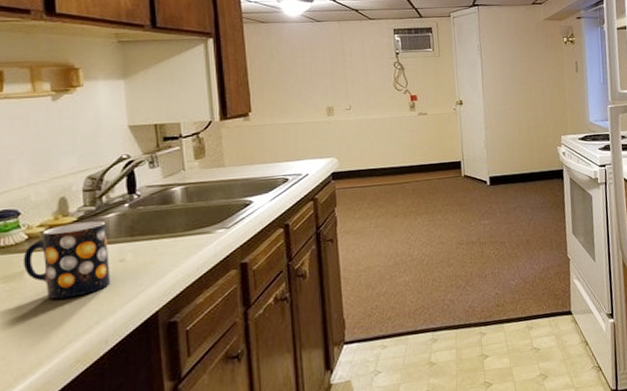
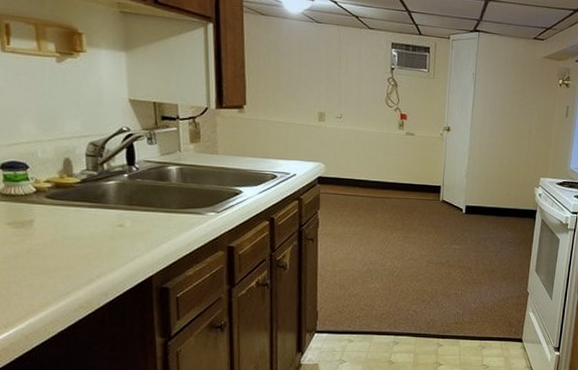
mug: present [23,221,110,299] -> none [32,184,110,251]

